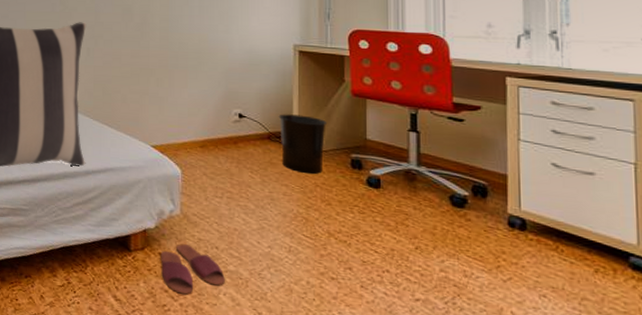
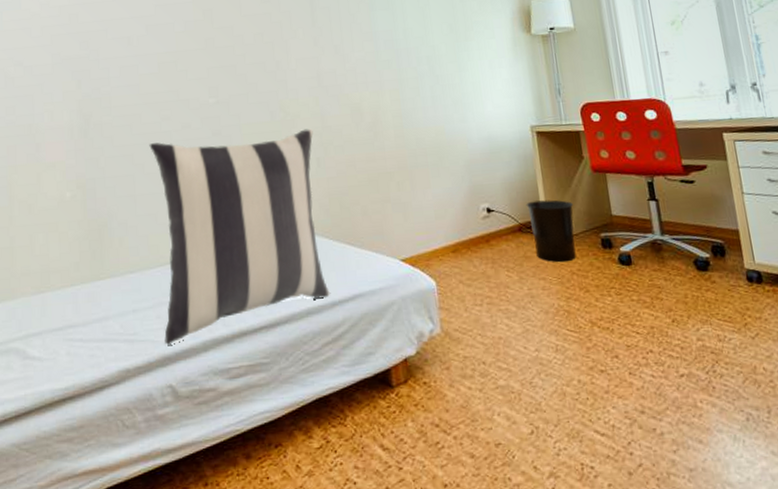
slippers: present [160,244,225,295] -> none [425,366,497,425]

